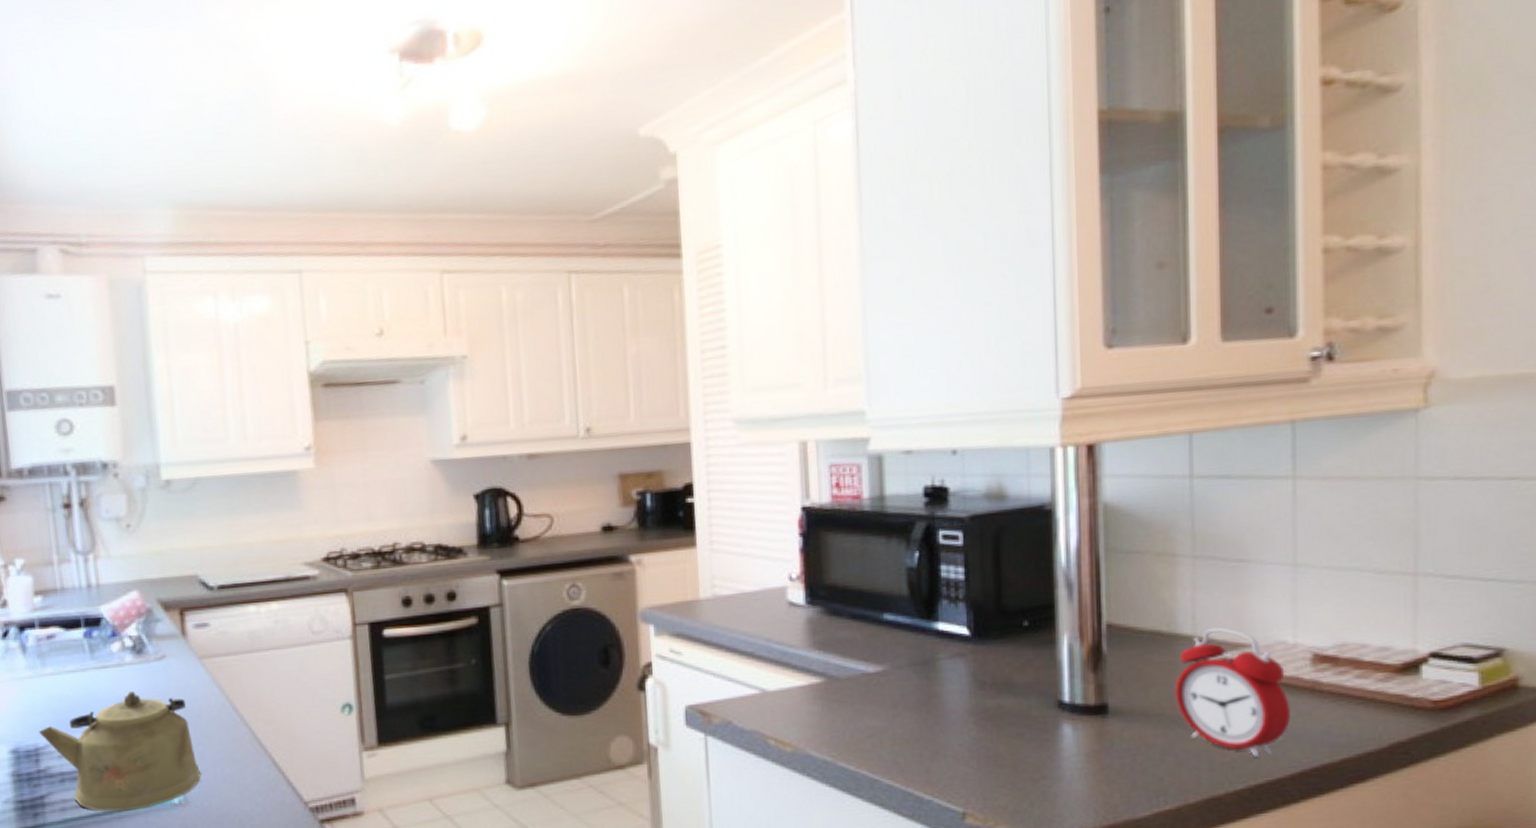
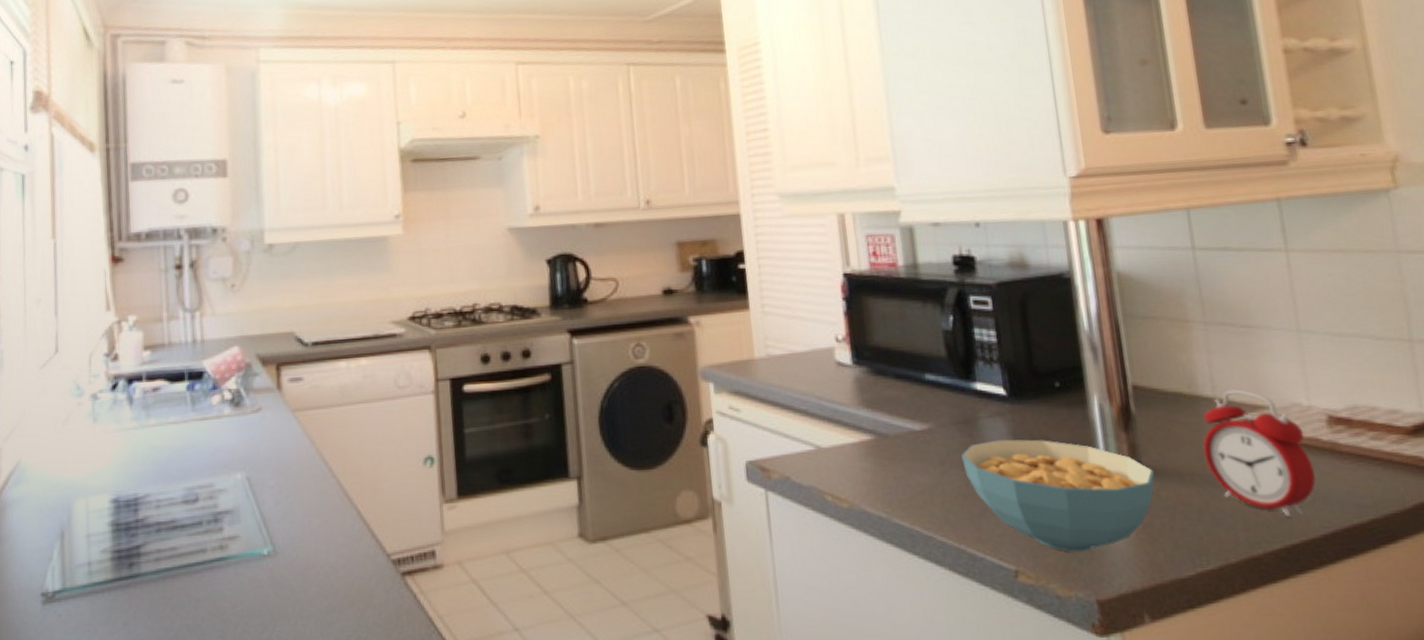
kettle: present [38,690,201,812] -> none [139,442,290,562]
cereal bowl: none [916,680,1120,794] -> present [961,439,1155,552]

